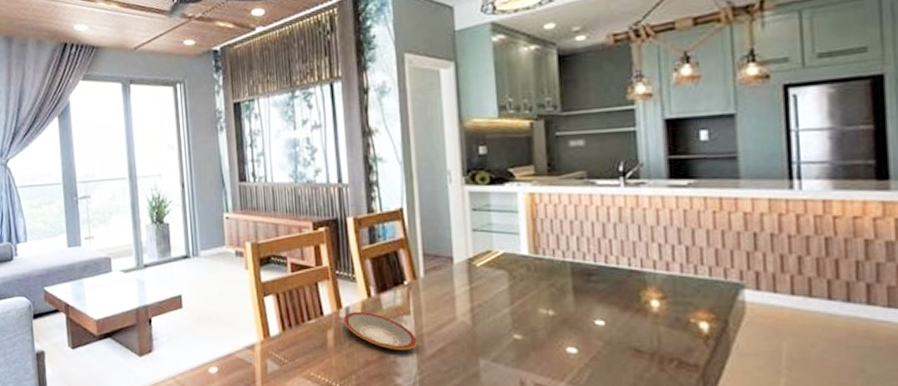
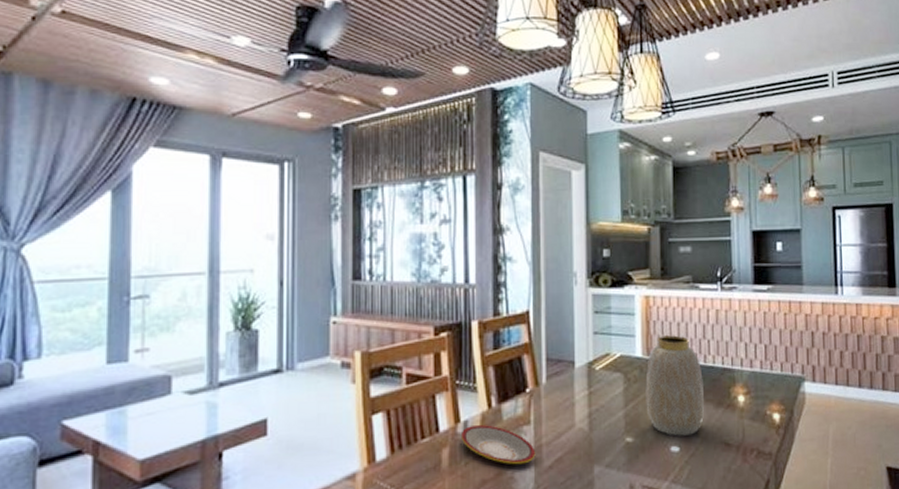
vase: none [534,234,607,338] -> present [645,335,704,436]

